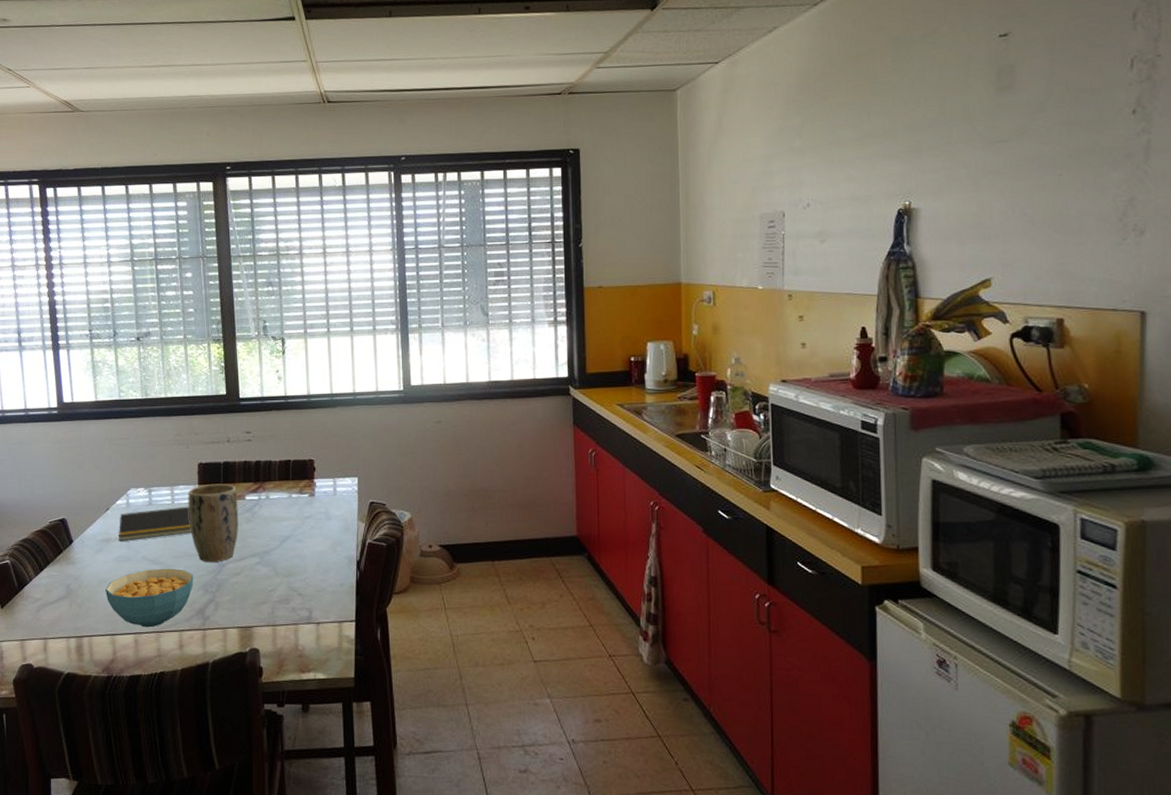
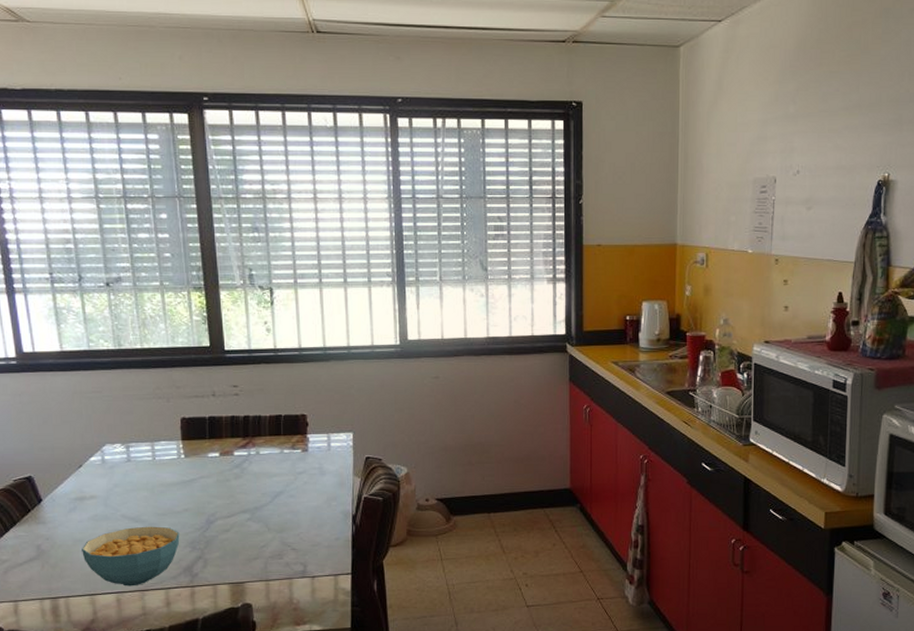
notepad: present [118,506,191,541] -> none [93,462,175,499]
plant pot: present [188,484,238,562] -> none [170,439,227,519]

